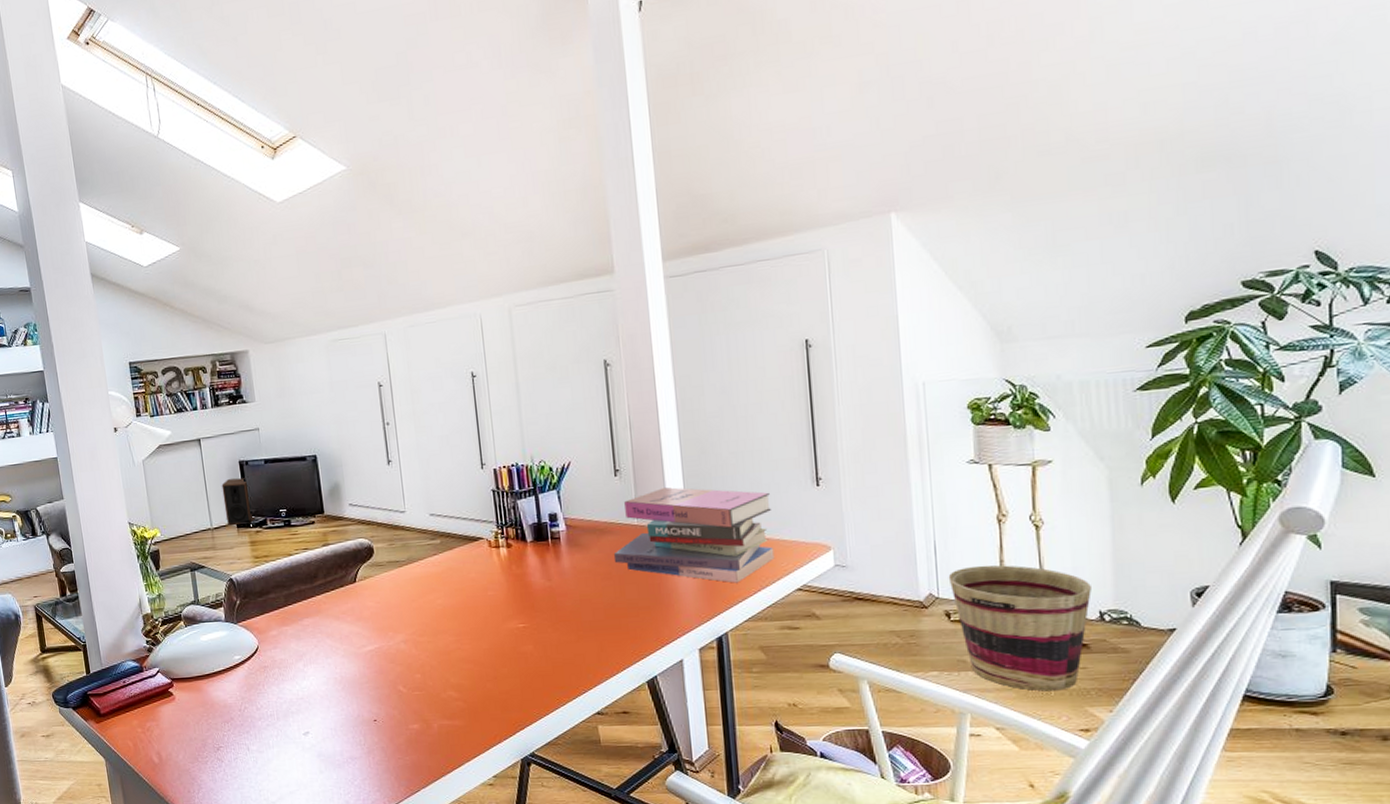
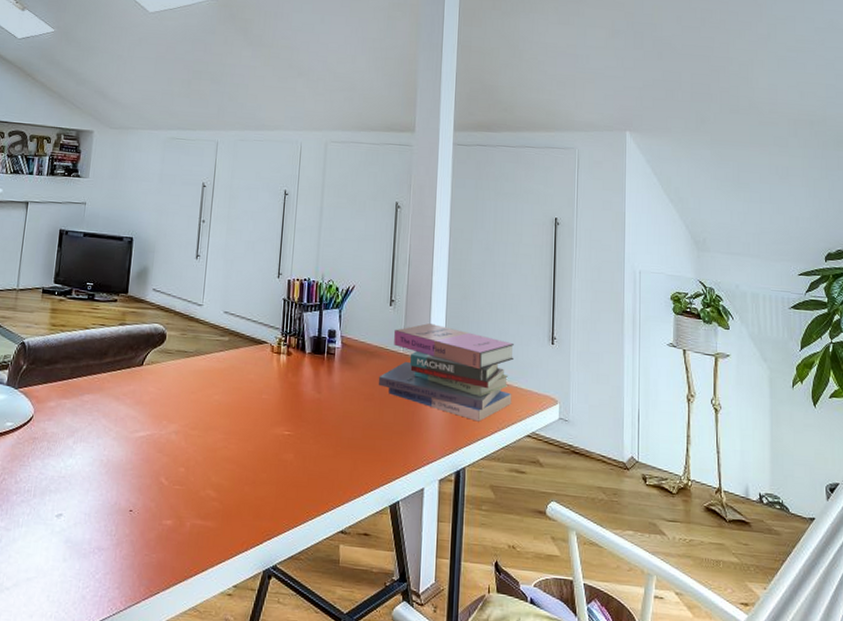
speaker: present [221,478,256,525] -> none [34,245,63,292]
basket: present [948,565,1092,691] -> none [647,437,754,563]

